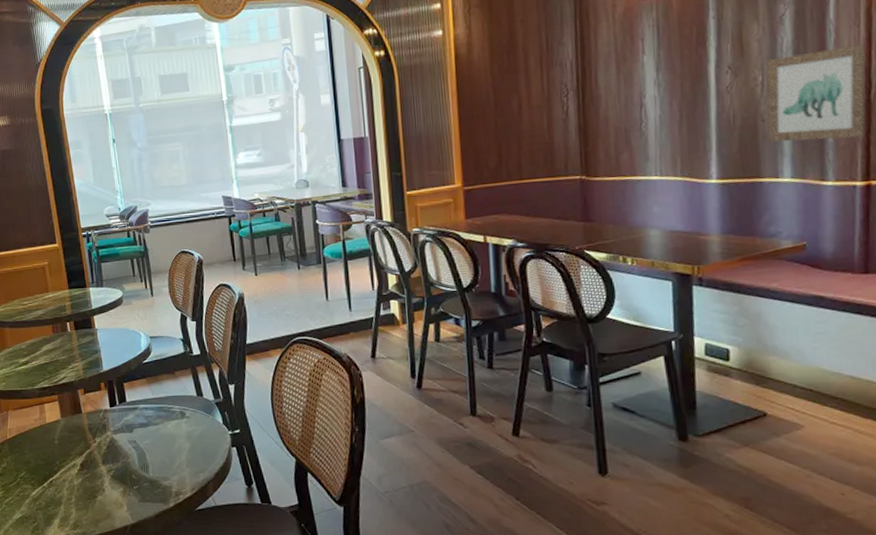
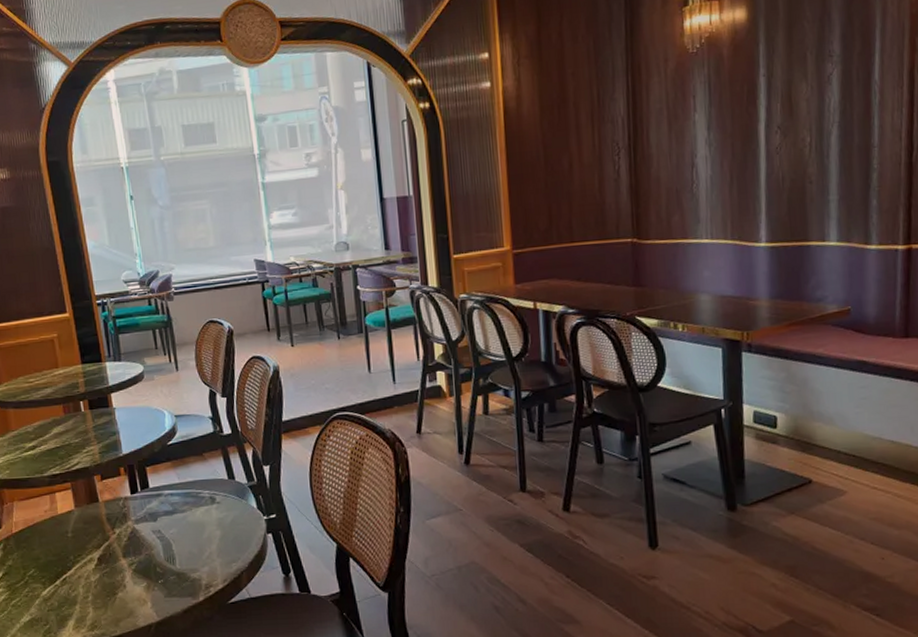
wall art: present [767,44,866,142] -> none [815,106,908,205]

